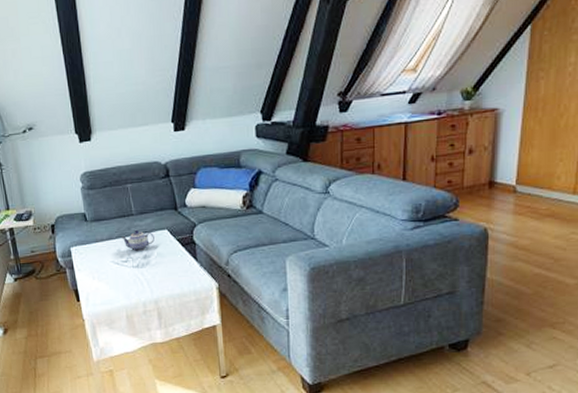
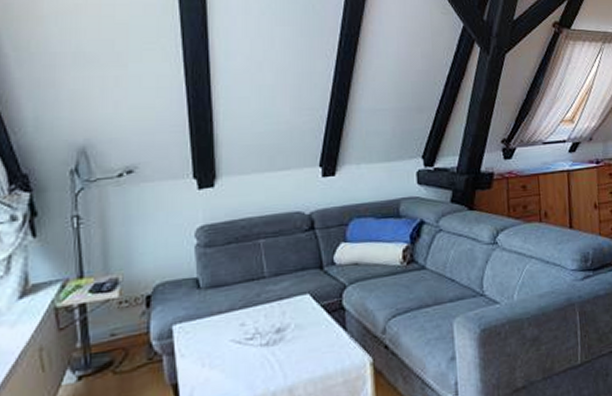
teapot: present [122,230,155,252] -> none [247,297,292,325]

